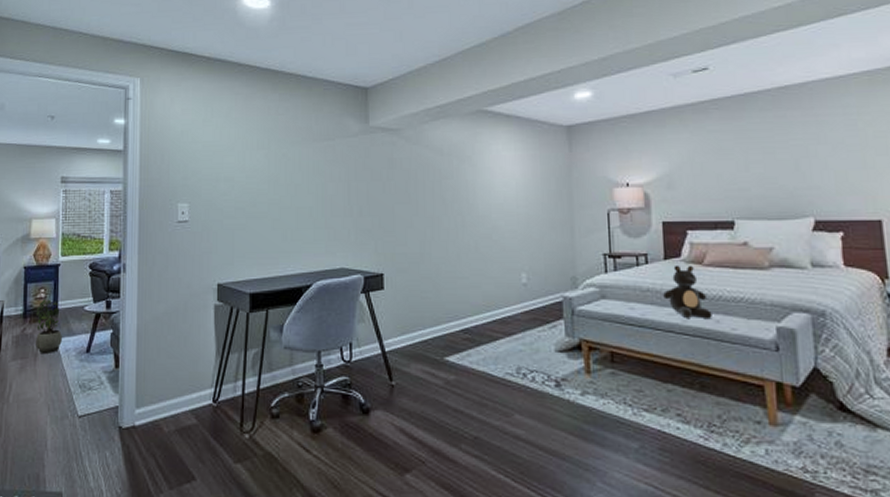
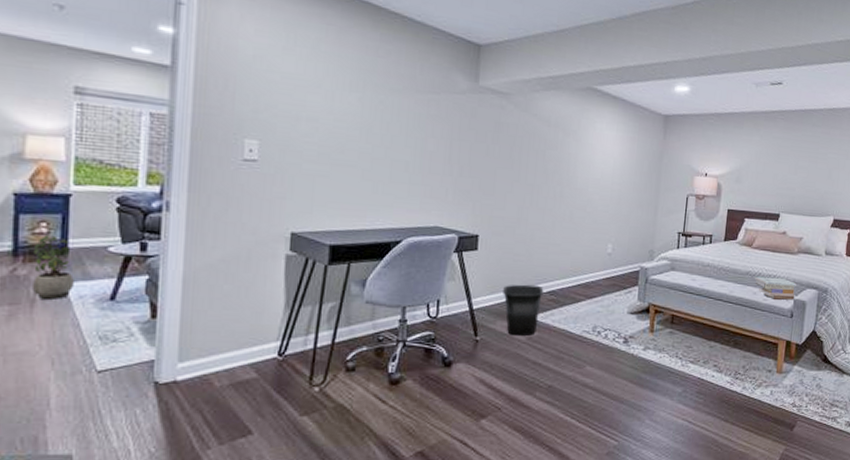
waste bin: none [414,323,457,379] -> present [503,284,544,336]
teddy bear: present [663,265,712,320] -> none [719,246,752,292]
books: none [713,300,777,328] -> present [754,276,796,300]

